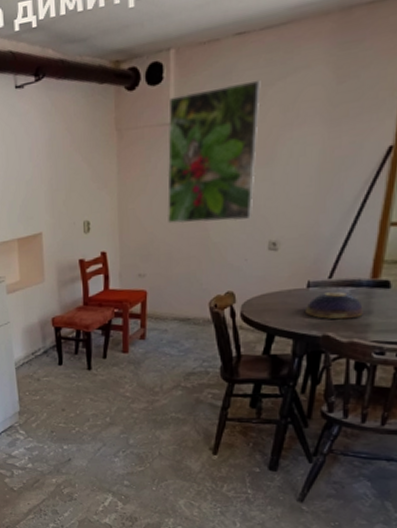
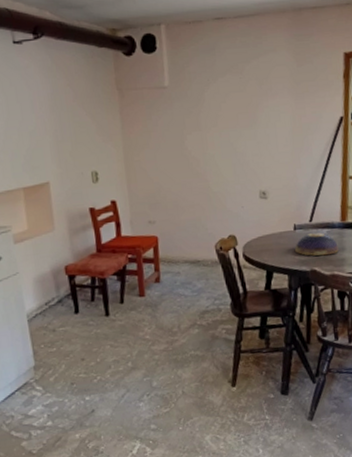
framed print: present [167,79,261,224] -> none [163,57,243,175]

